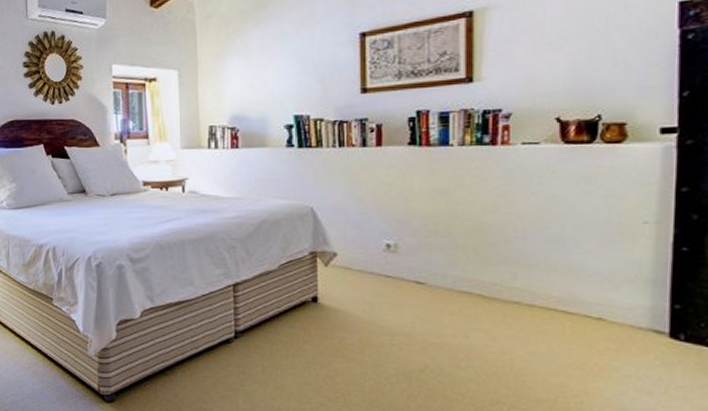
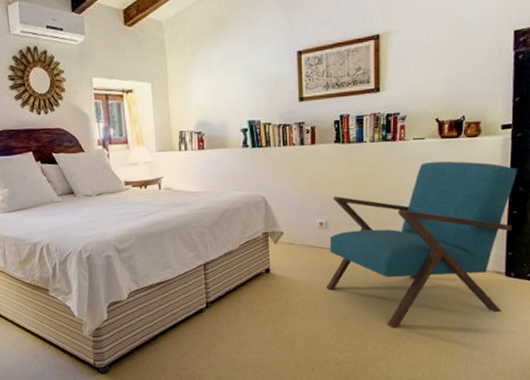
armchair: none [393,173,687,393] -> present [326,161,517,328]

